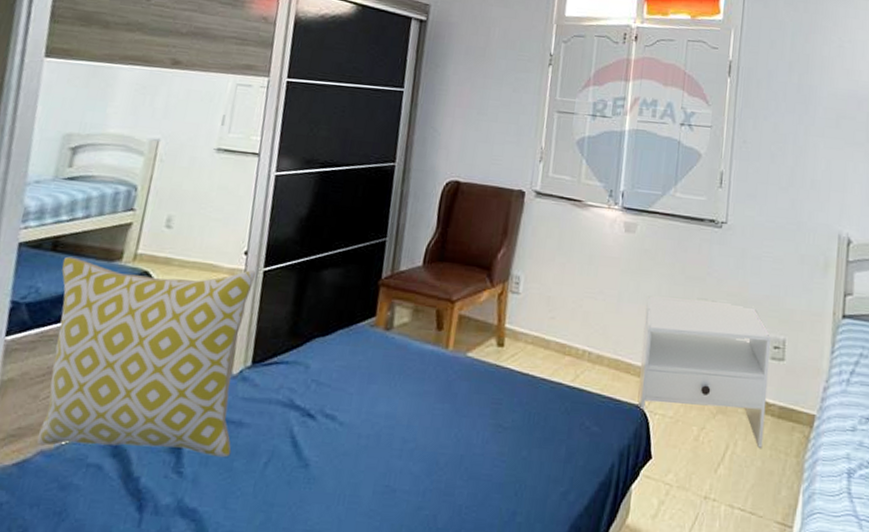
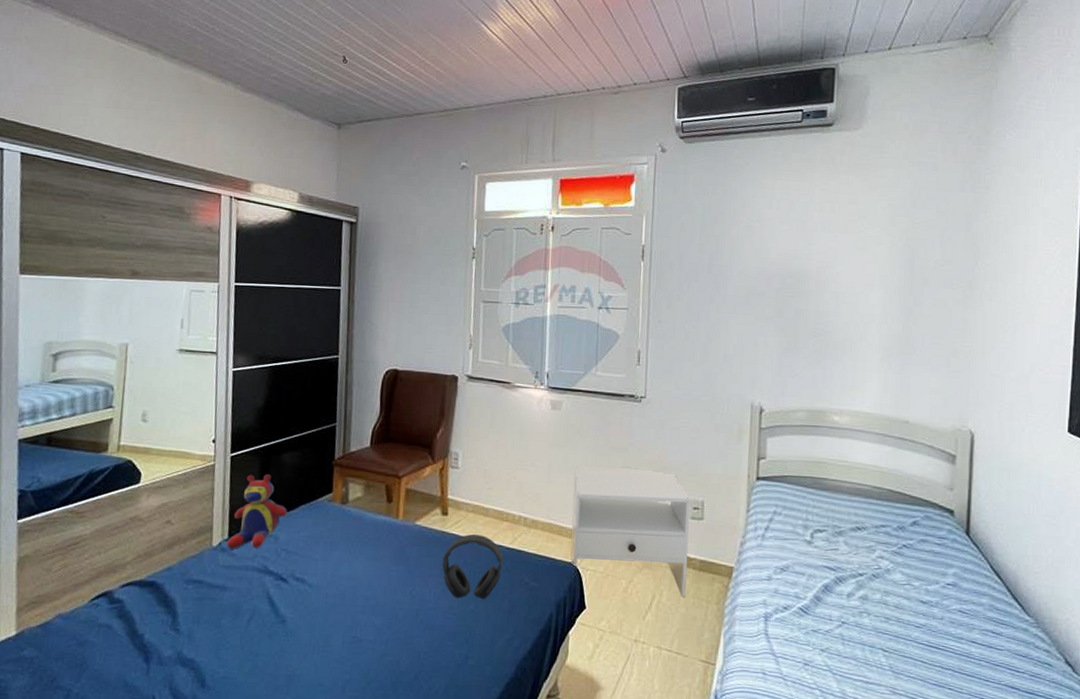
pillow: present [36,256,256,458] -> none [54,450,224,617]
stuffed animal: none [249,292,323,379] -> present [227,474,287,549]
headphones: none [493,369,563,446] -> present [442,534,504,600]

